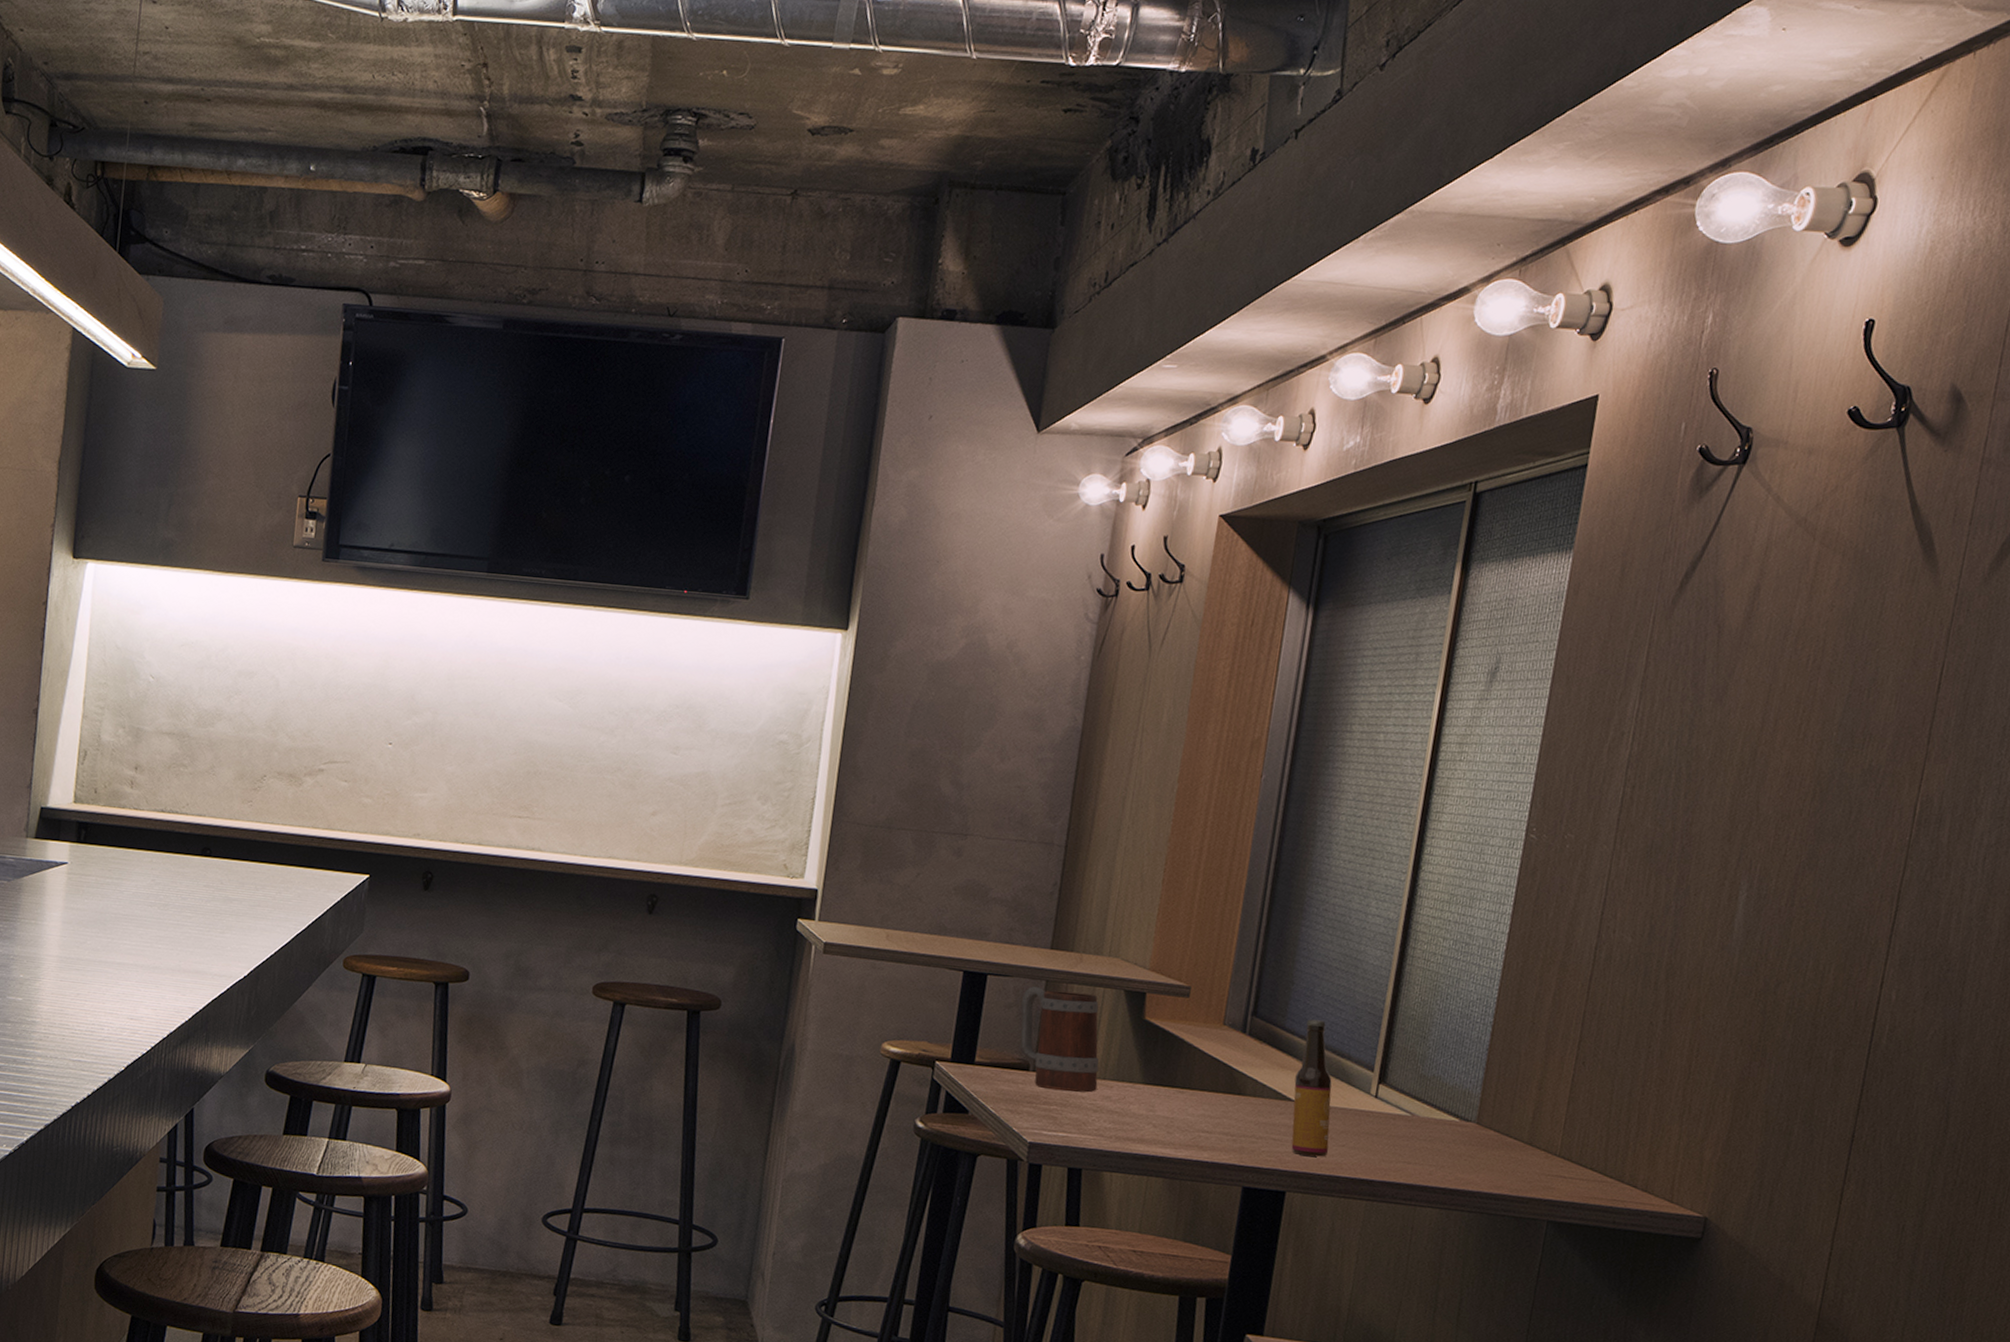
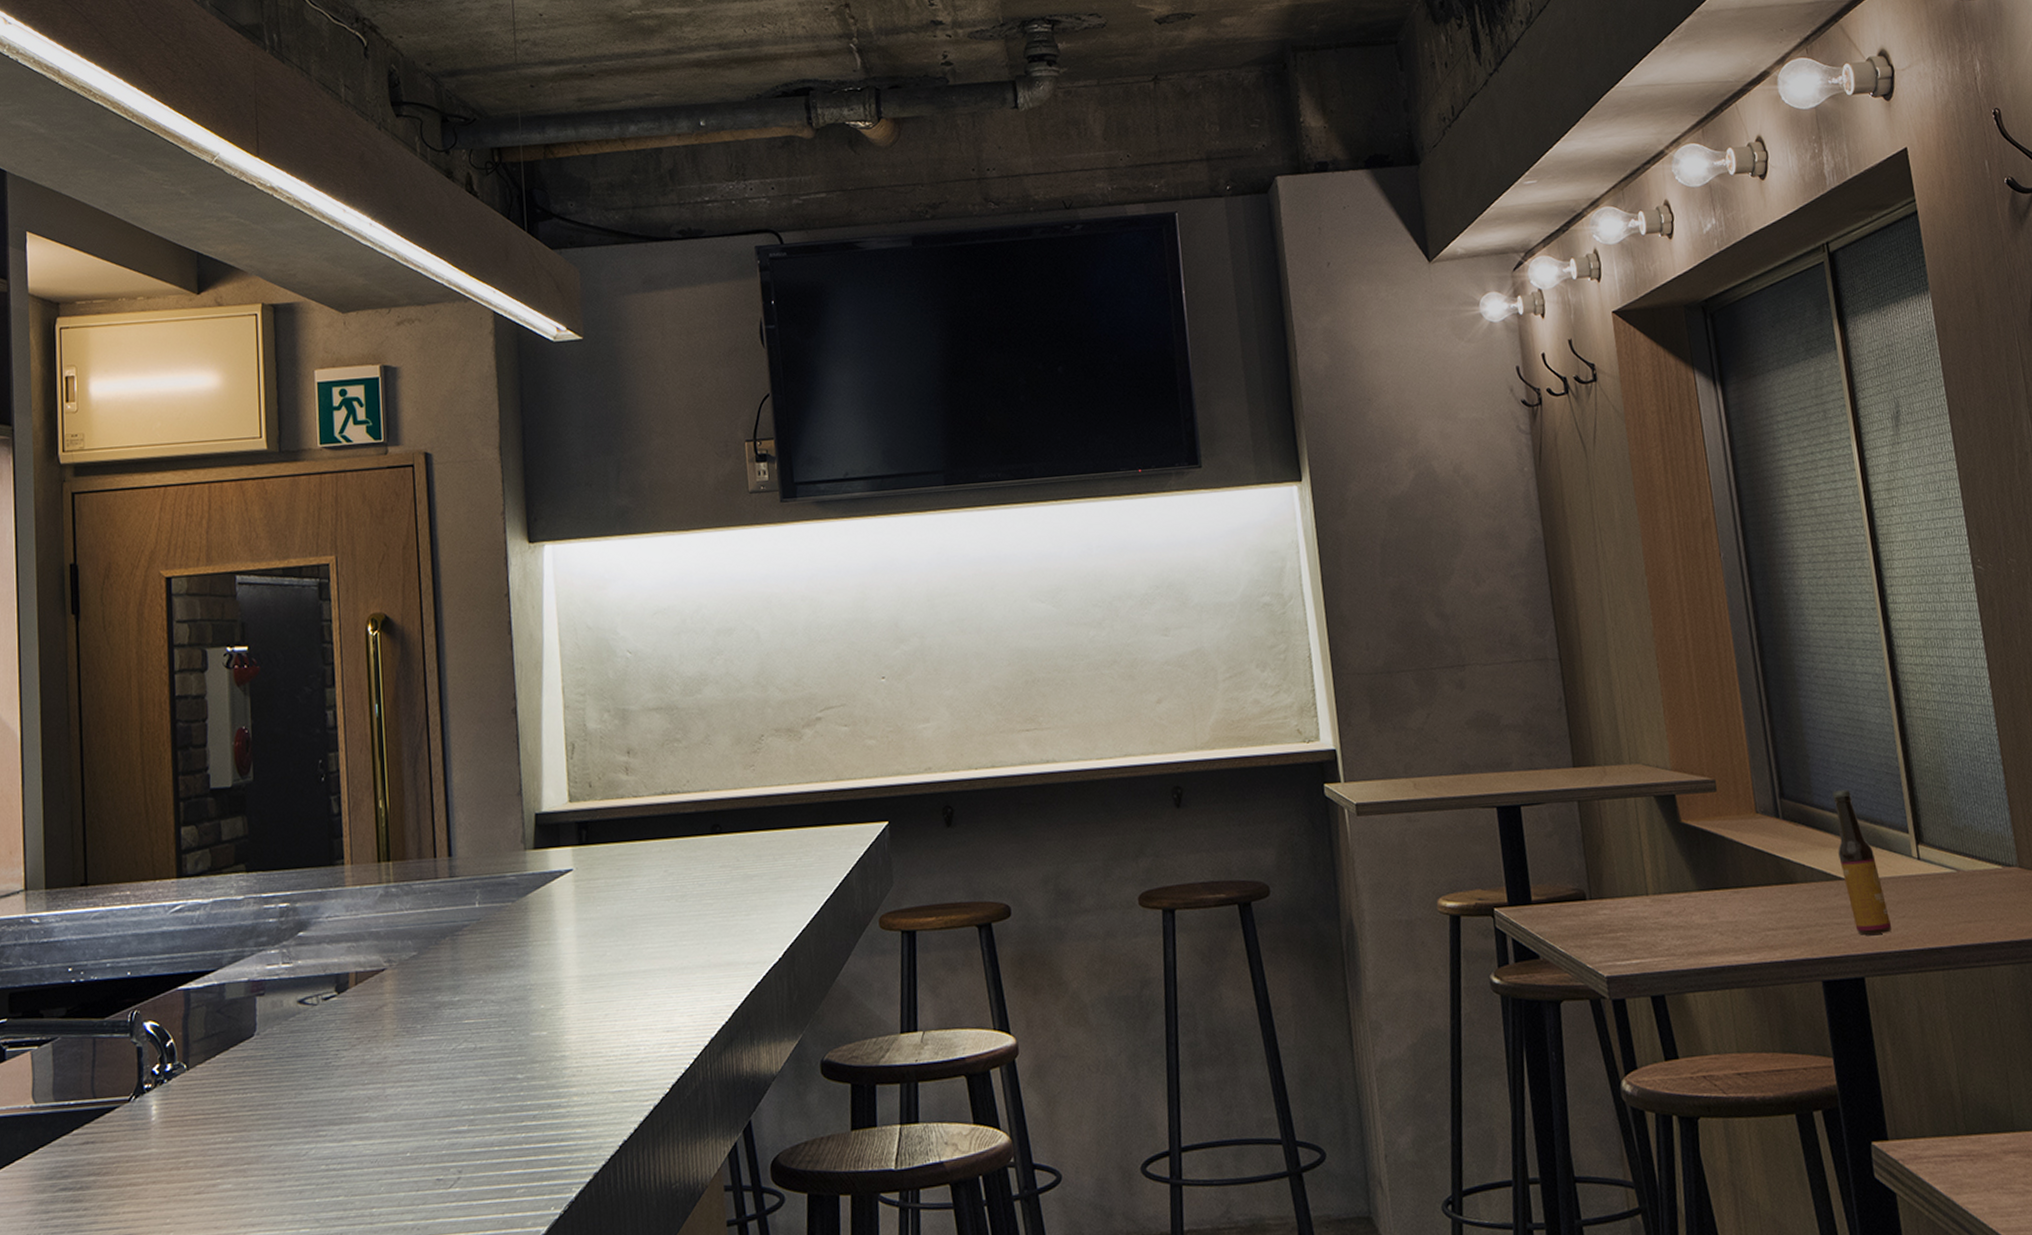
beer mug: present [1020,986,1100,1093] -> none [1559,806,1656,917]

